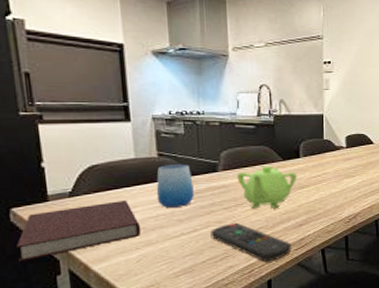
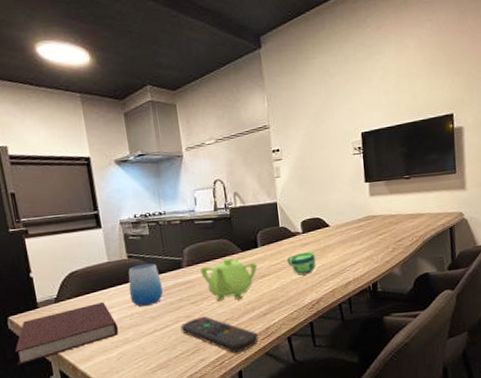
cup: none [327,166,357,189] -> present [286,252,316,275]

